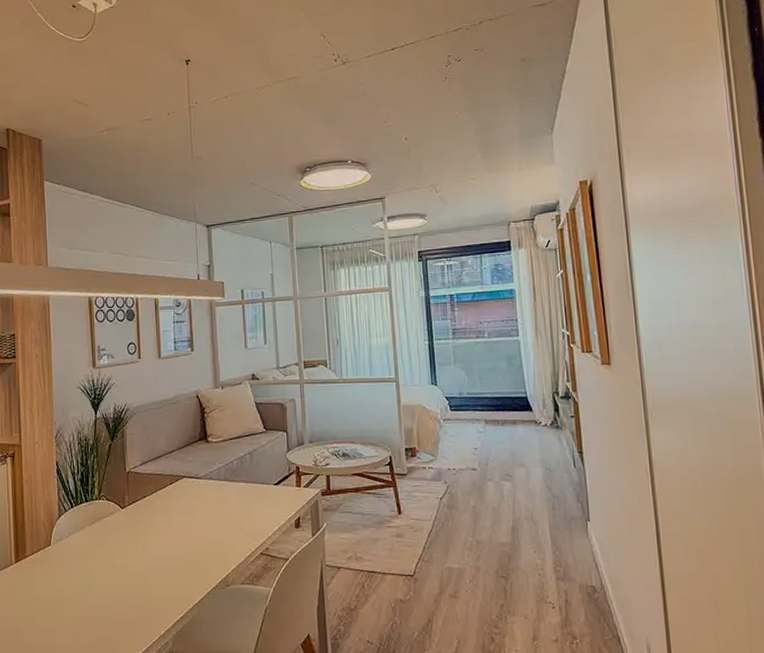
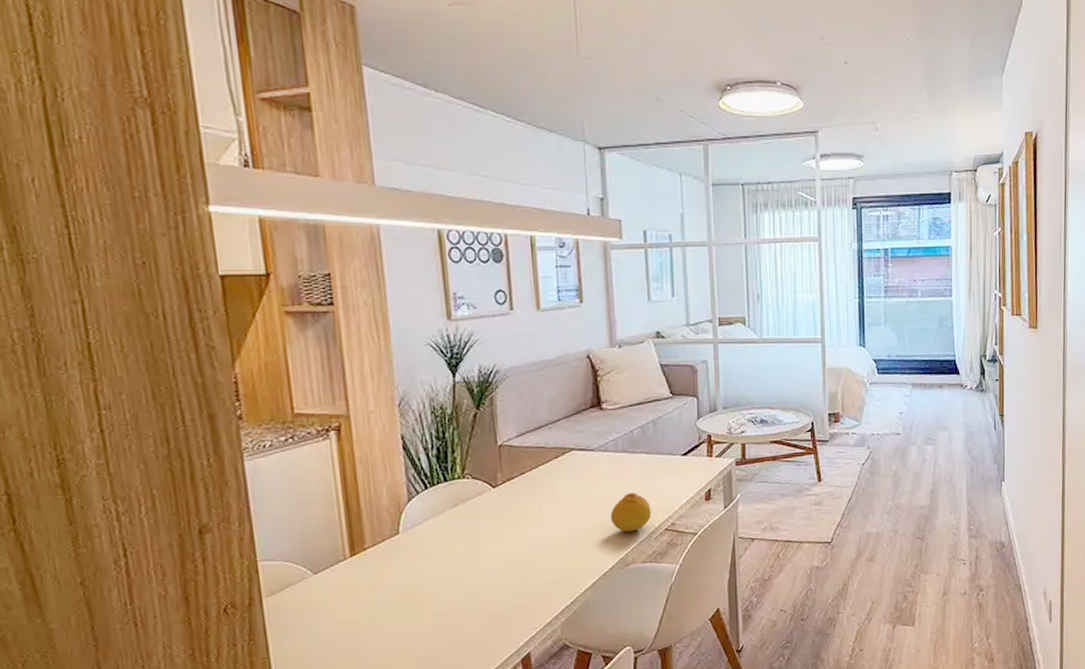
fruit: none [214,518,249,555] -> present [610,492,651,533]

